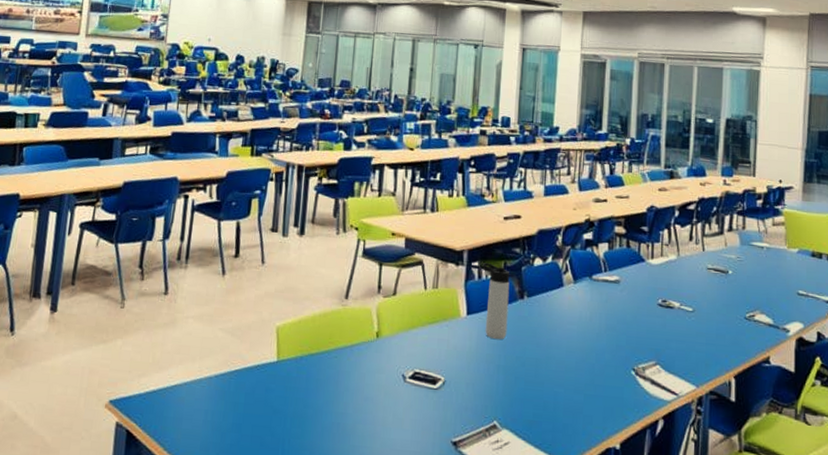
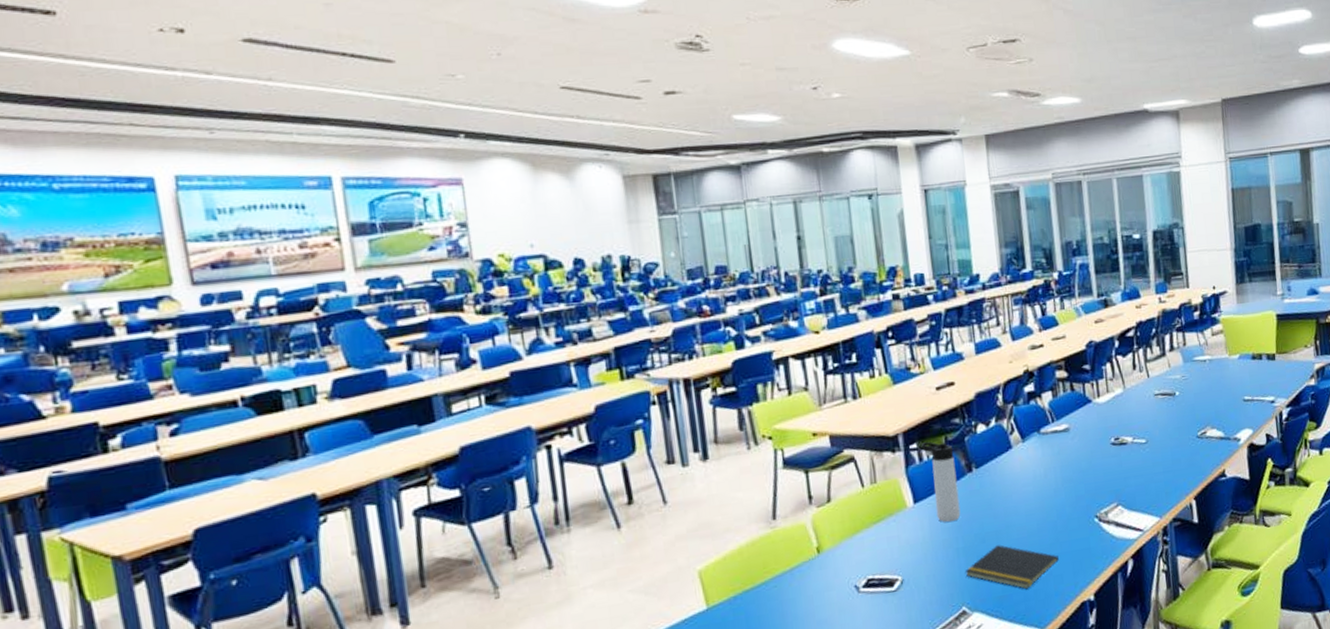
notepad: none [501,372,591,421] -> present [965,544,1059,590]

